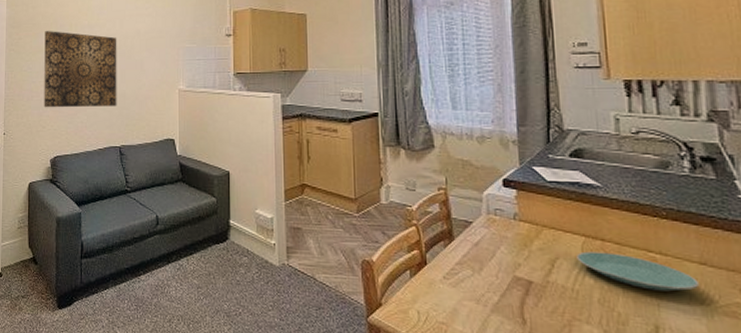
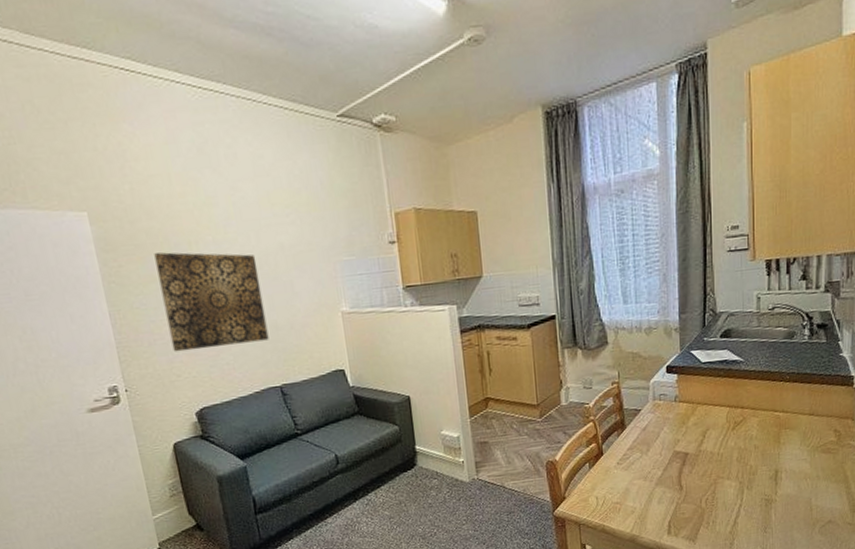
plate: present [577,251,700,292] -> none [722,417,808,443]

